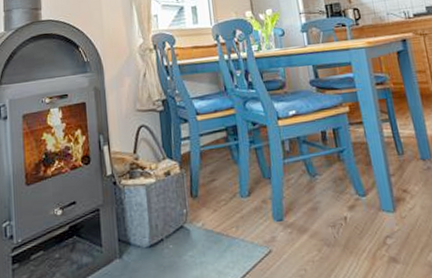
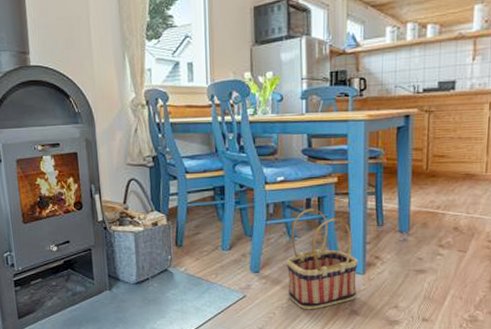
basket: none [310,141,392,262] -> present [286,208,358,310]

